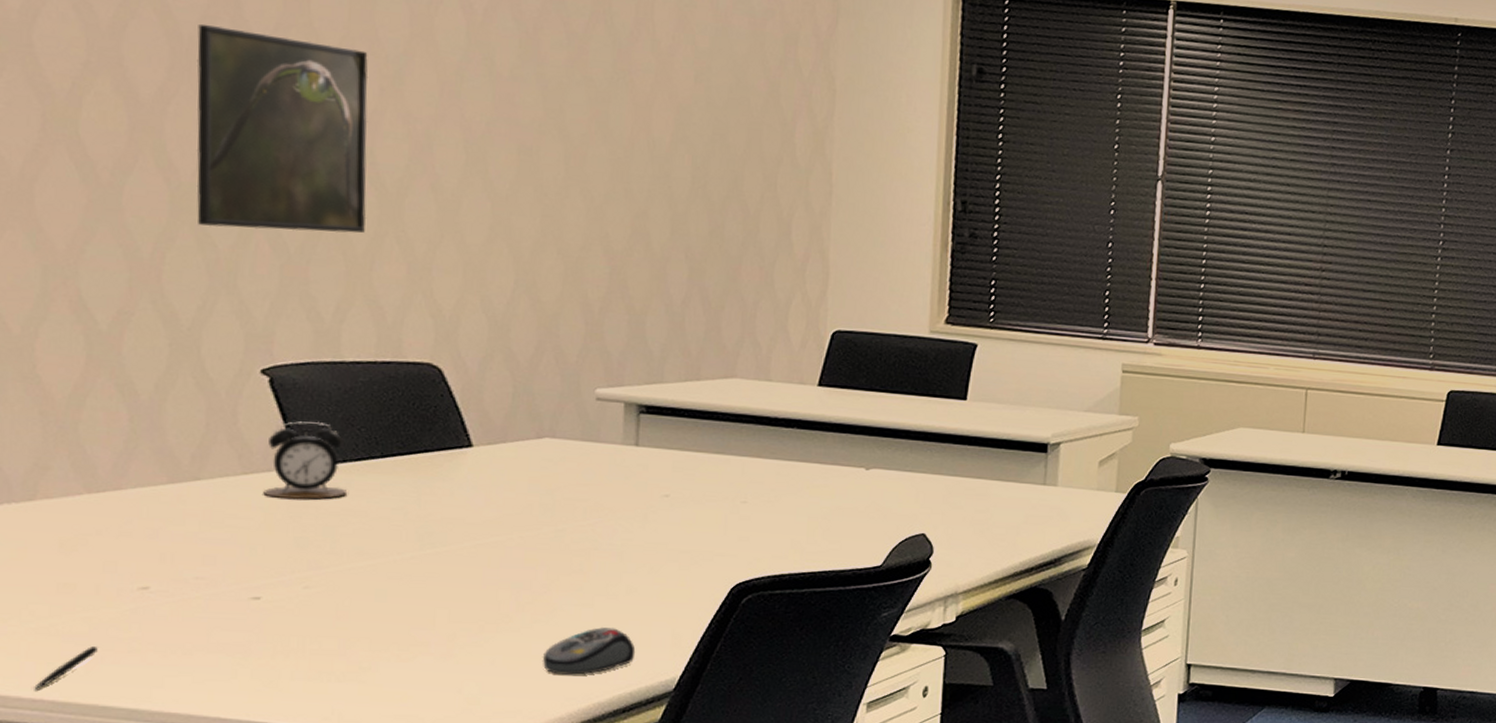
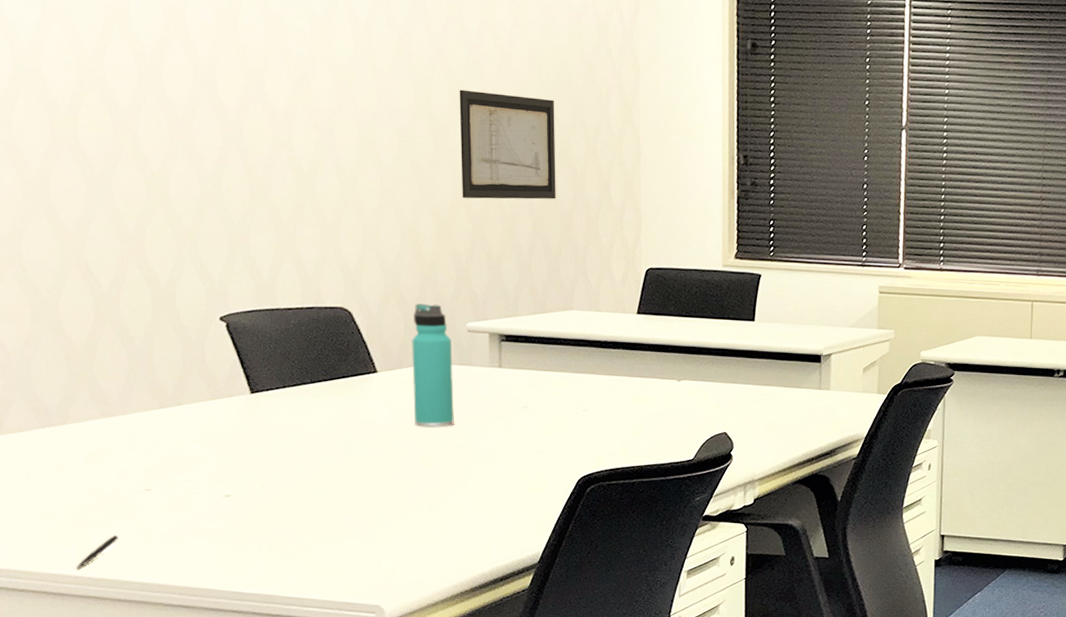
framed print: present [196,23,369,233] -> none [157,45,288,207]
alarm clock: present [263,421,348,500] -> none [227,357,288,419]
thermos bottle: none [518,363,575,519] -> present [412,304,454,429]
computer mouse: present [542,627,636,675] -> none [438,514,508,552]
wall art: none [598,102,726,242] -> present [459,89,556,200]

